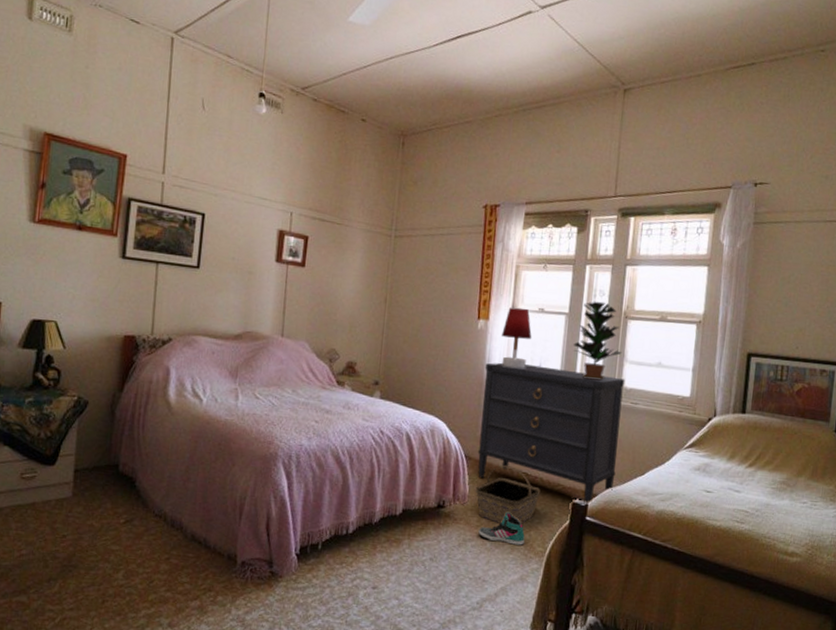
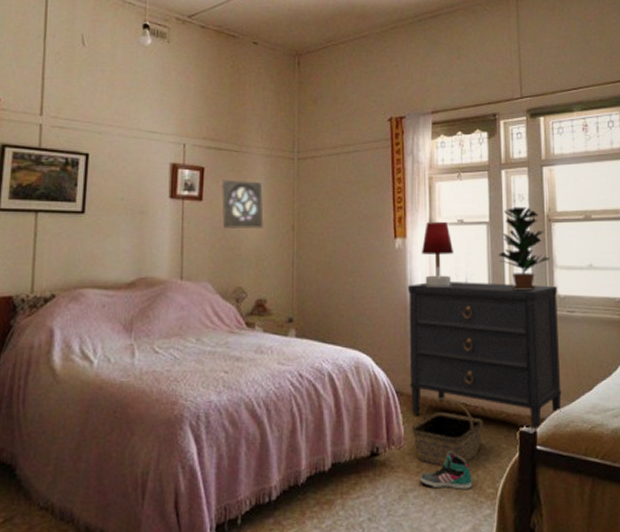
wall ornament: none [321,249,360,298] -> present [222,179,264,228]

